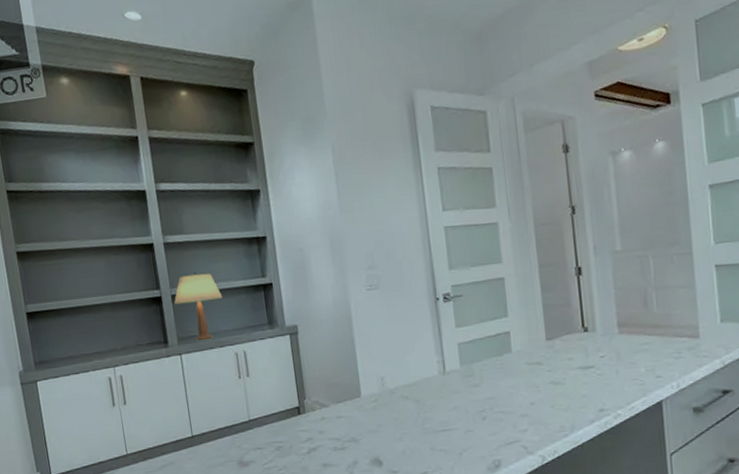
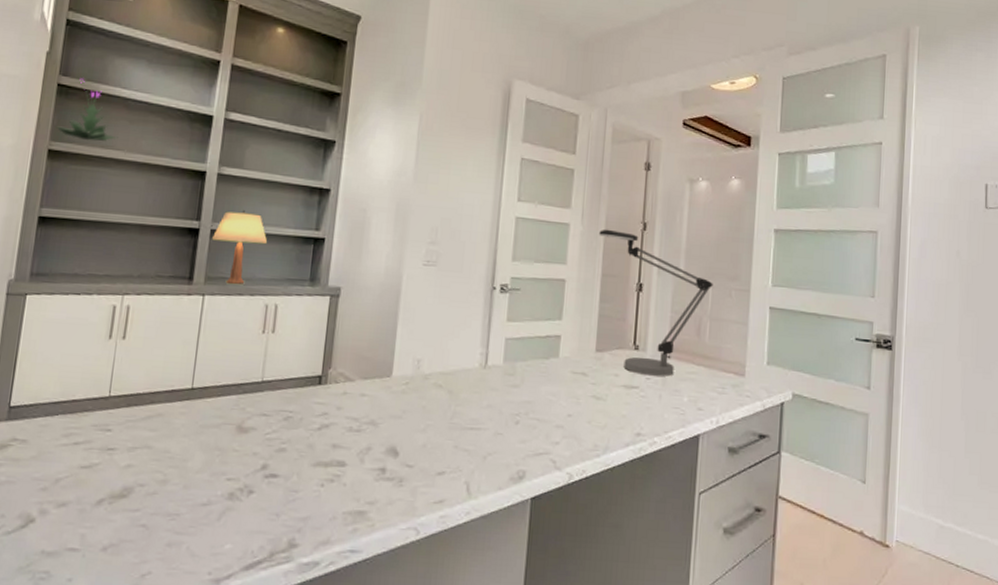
plant: none [17,181,71,238] -> present [56,78,118,142]
desk lamp: none [528,219,653,354] -> present [599,229,713,377]

